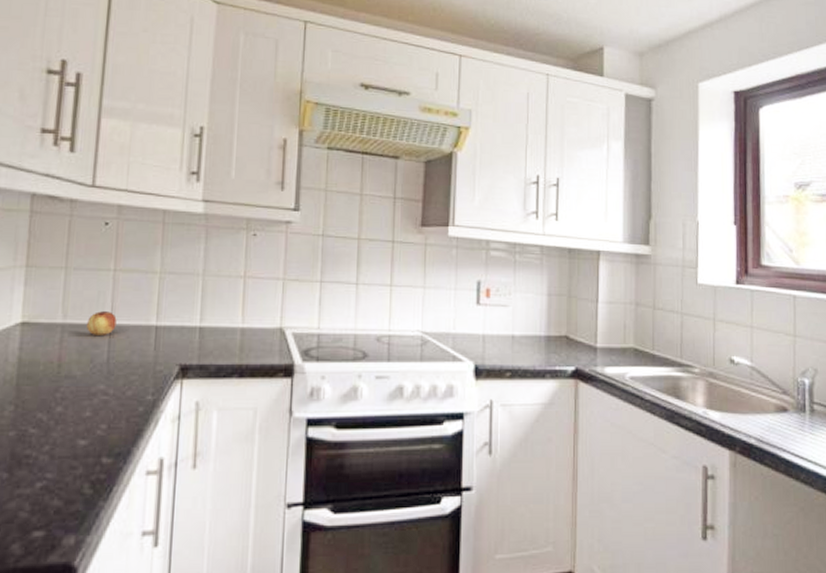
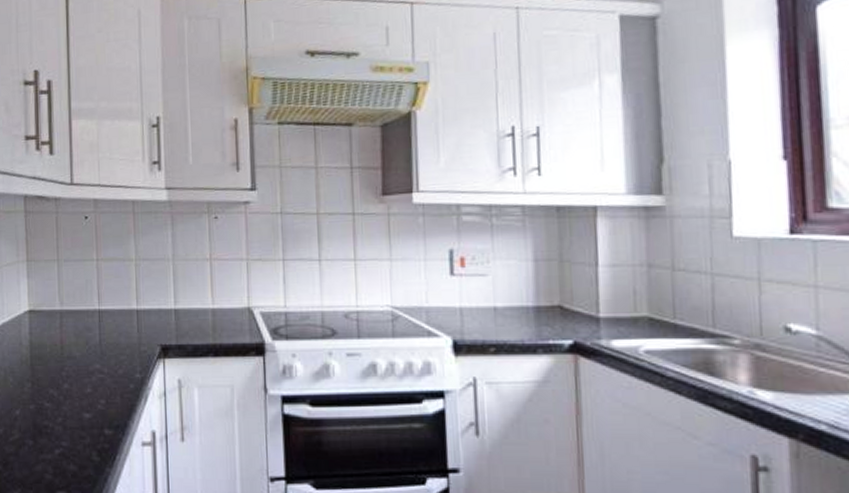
fruit: present [87,311,117,335] -> none [80,298,104,320]

